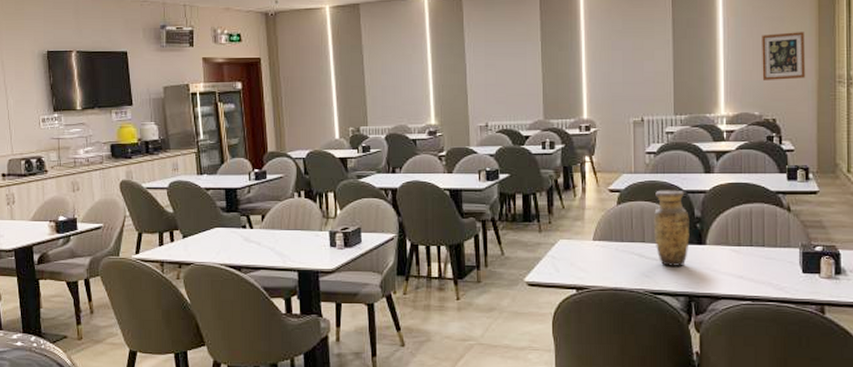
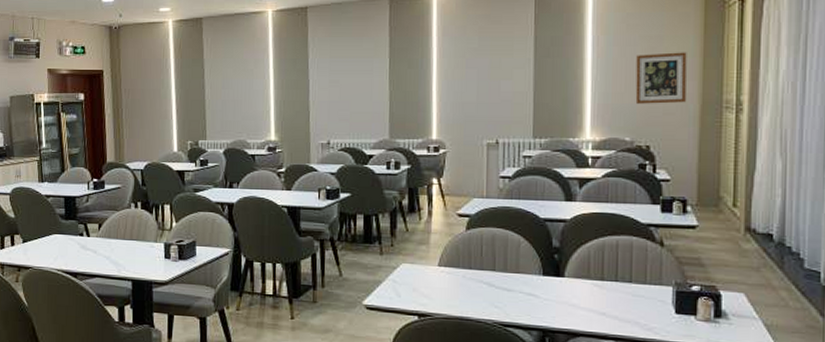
vase: present [653,190,690,266] -> none [505,216,546,299]

